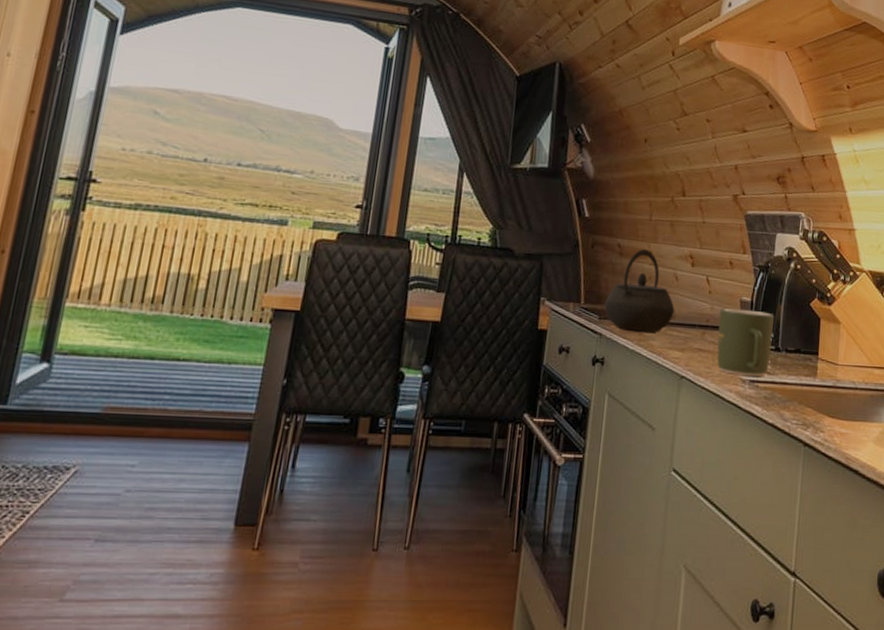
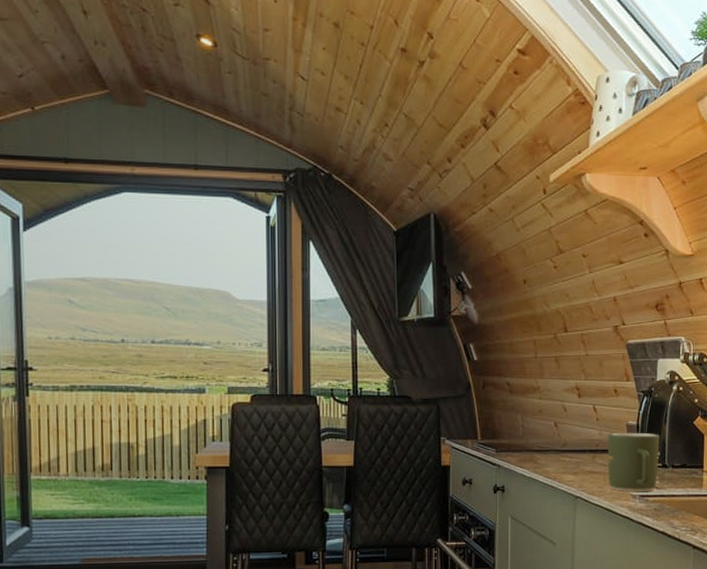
kettle: present [604,249,675,333] -> none [500,385,565,461]

